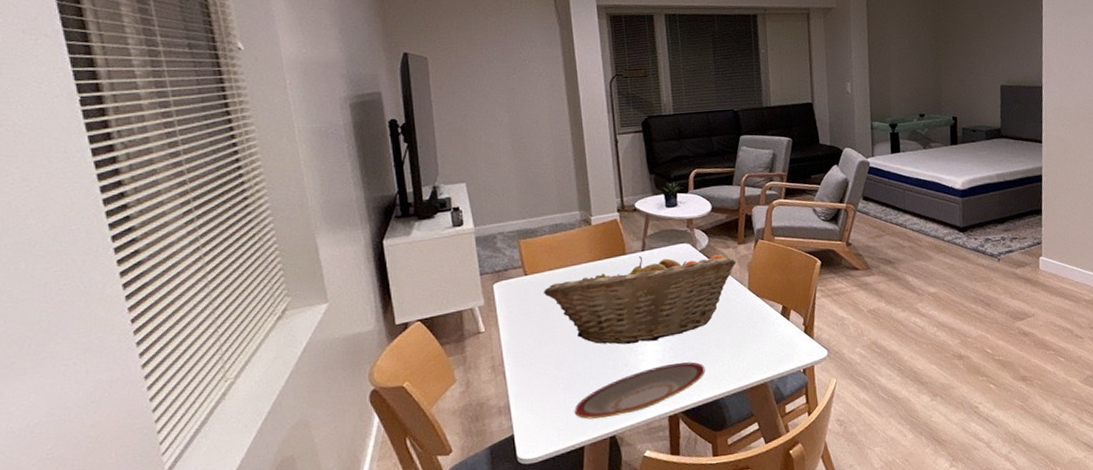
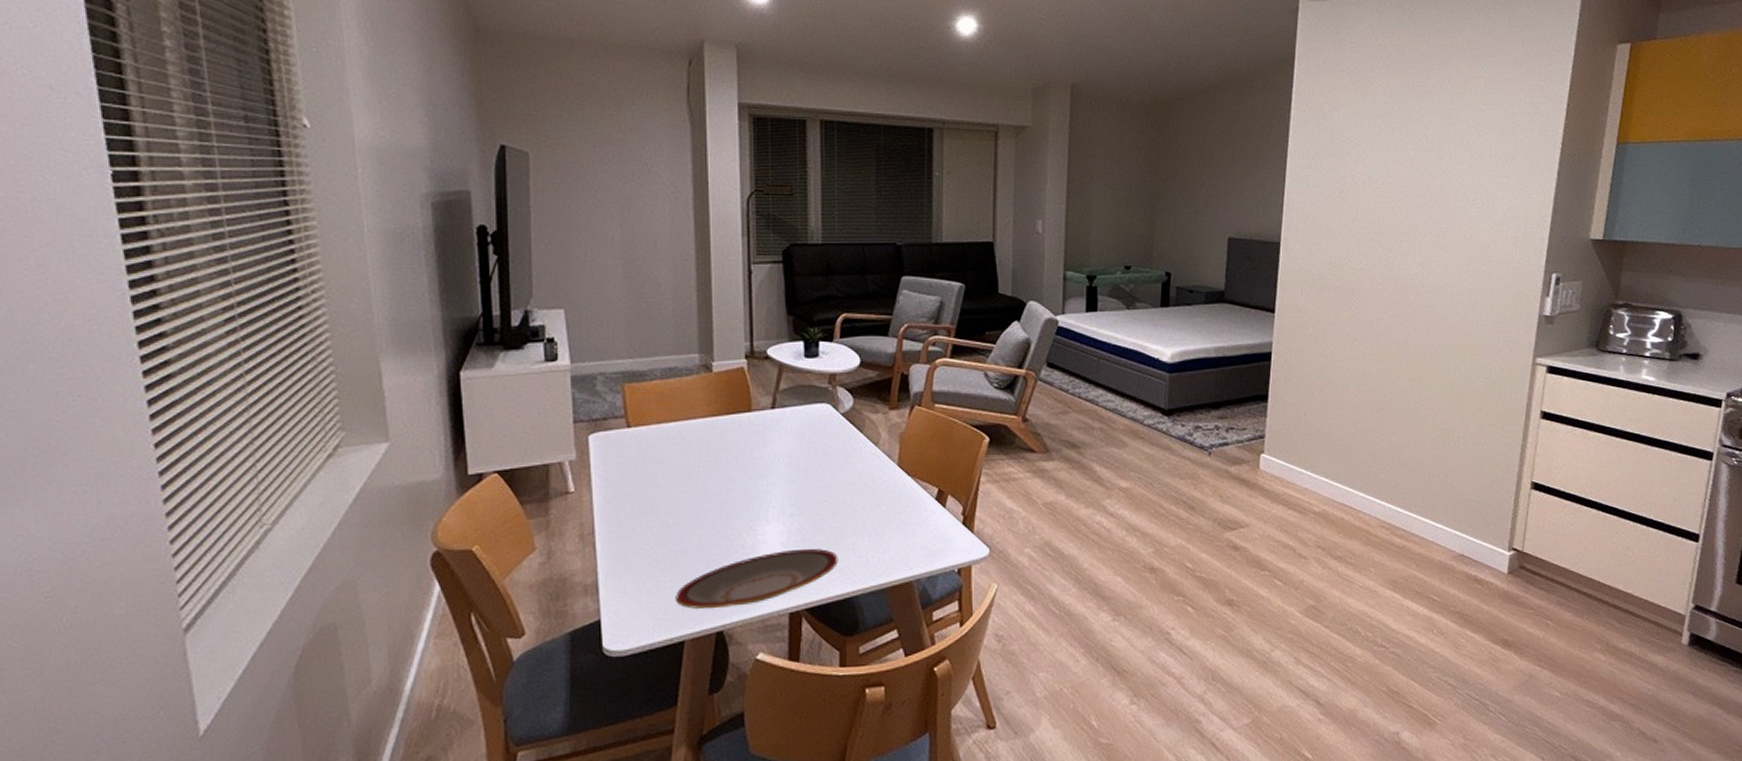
fruit basket: present [544,254,737,345] -> none [649,415,886,522]

